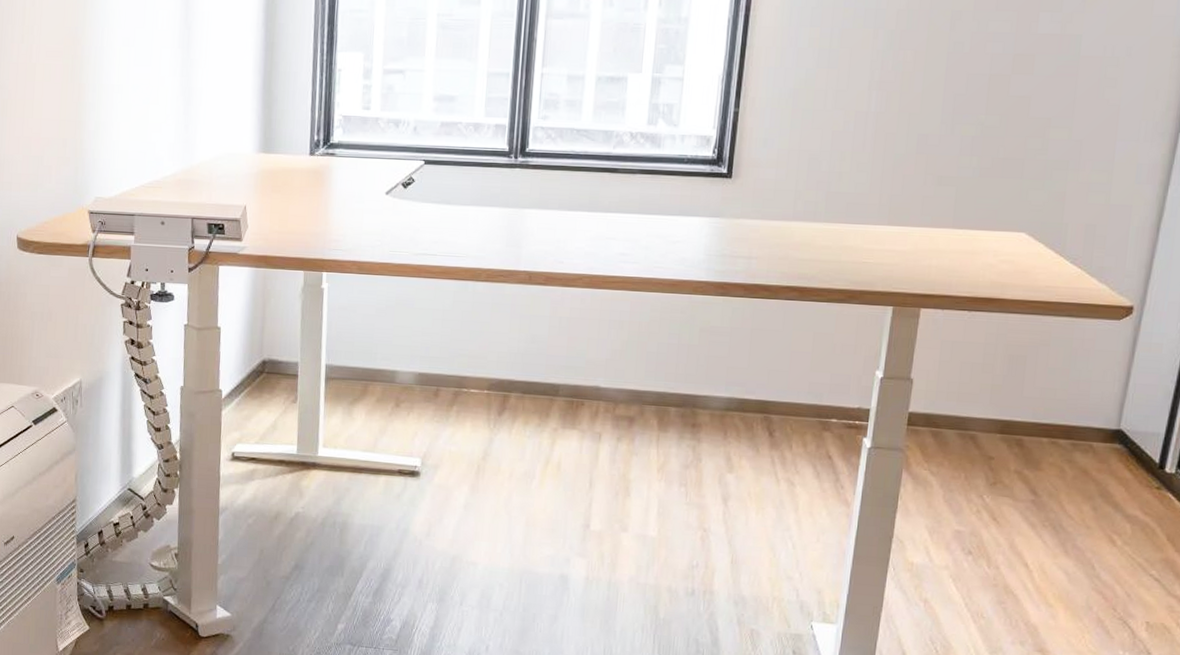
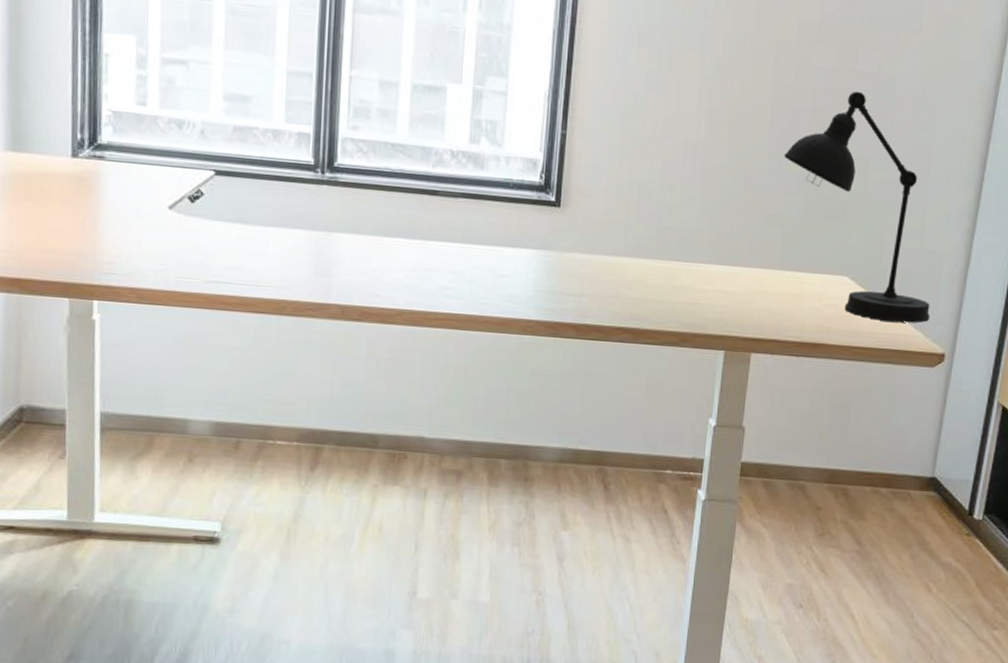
desk lamp: none [958,53,1117,277] -> present [784,91,931,324]

